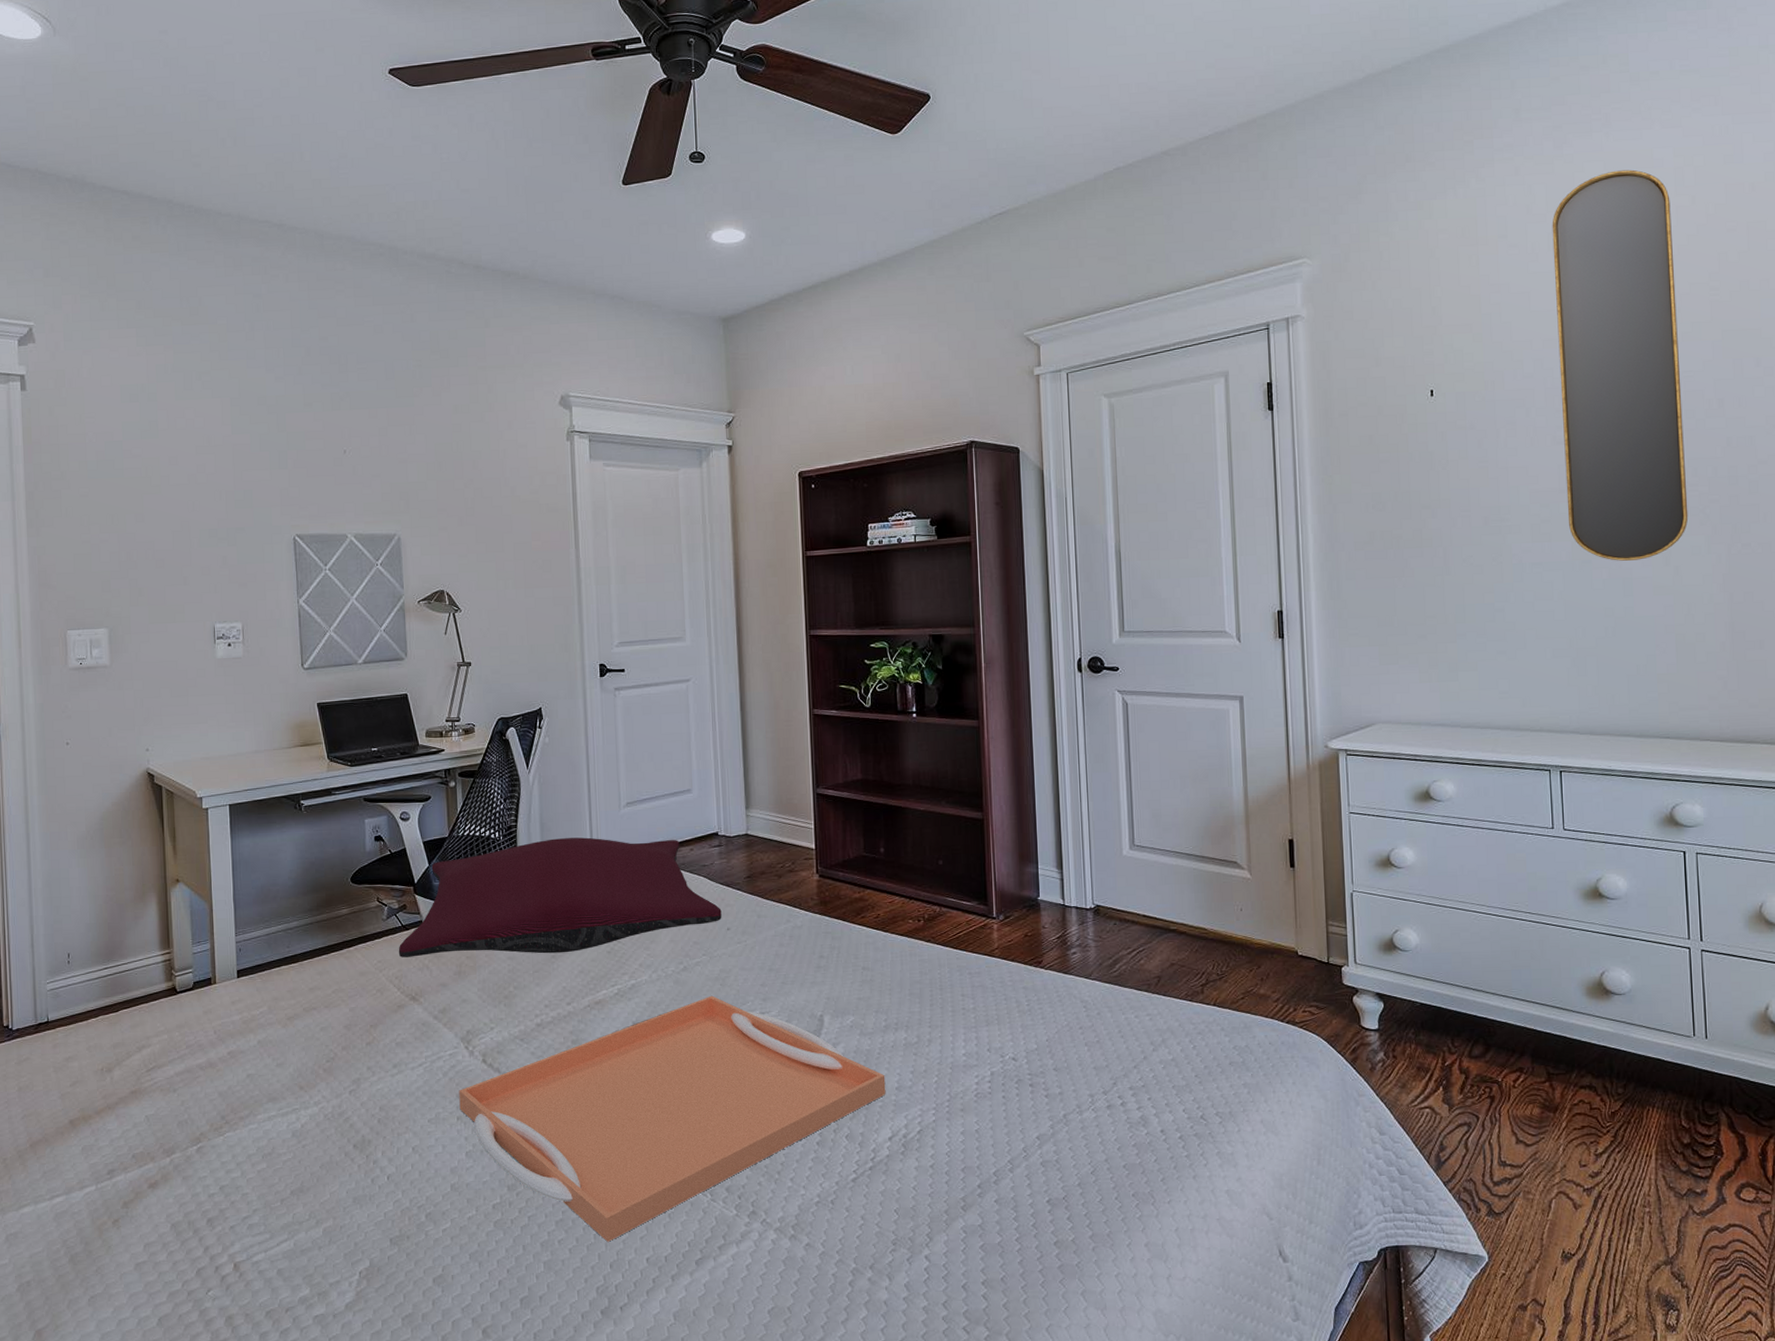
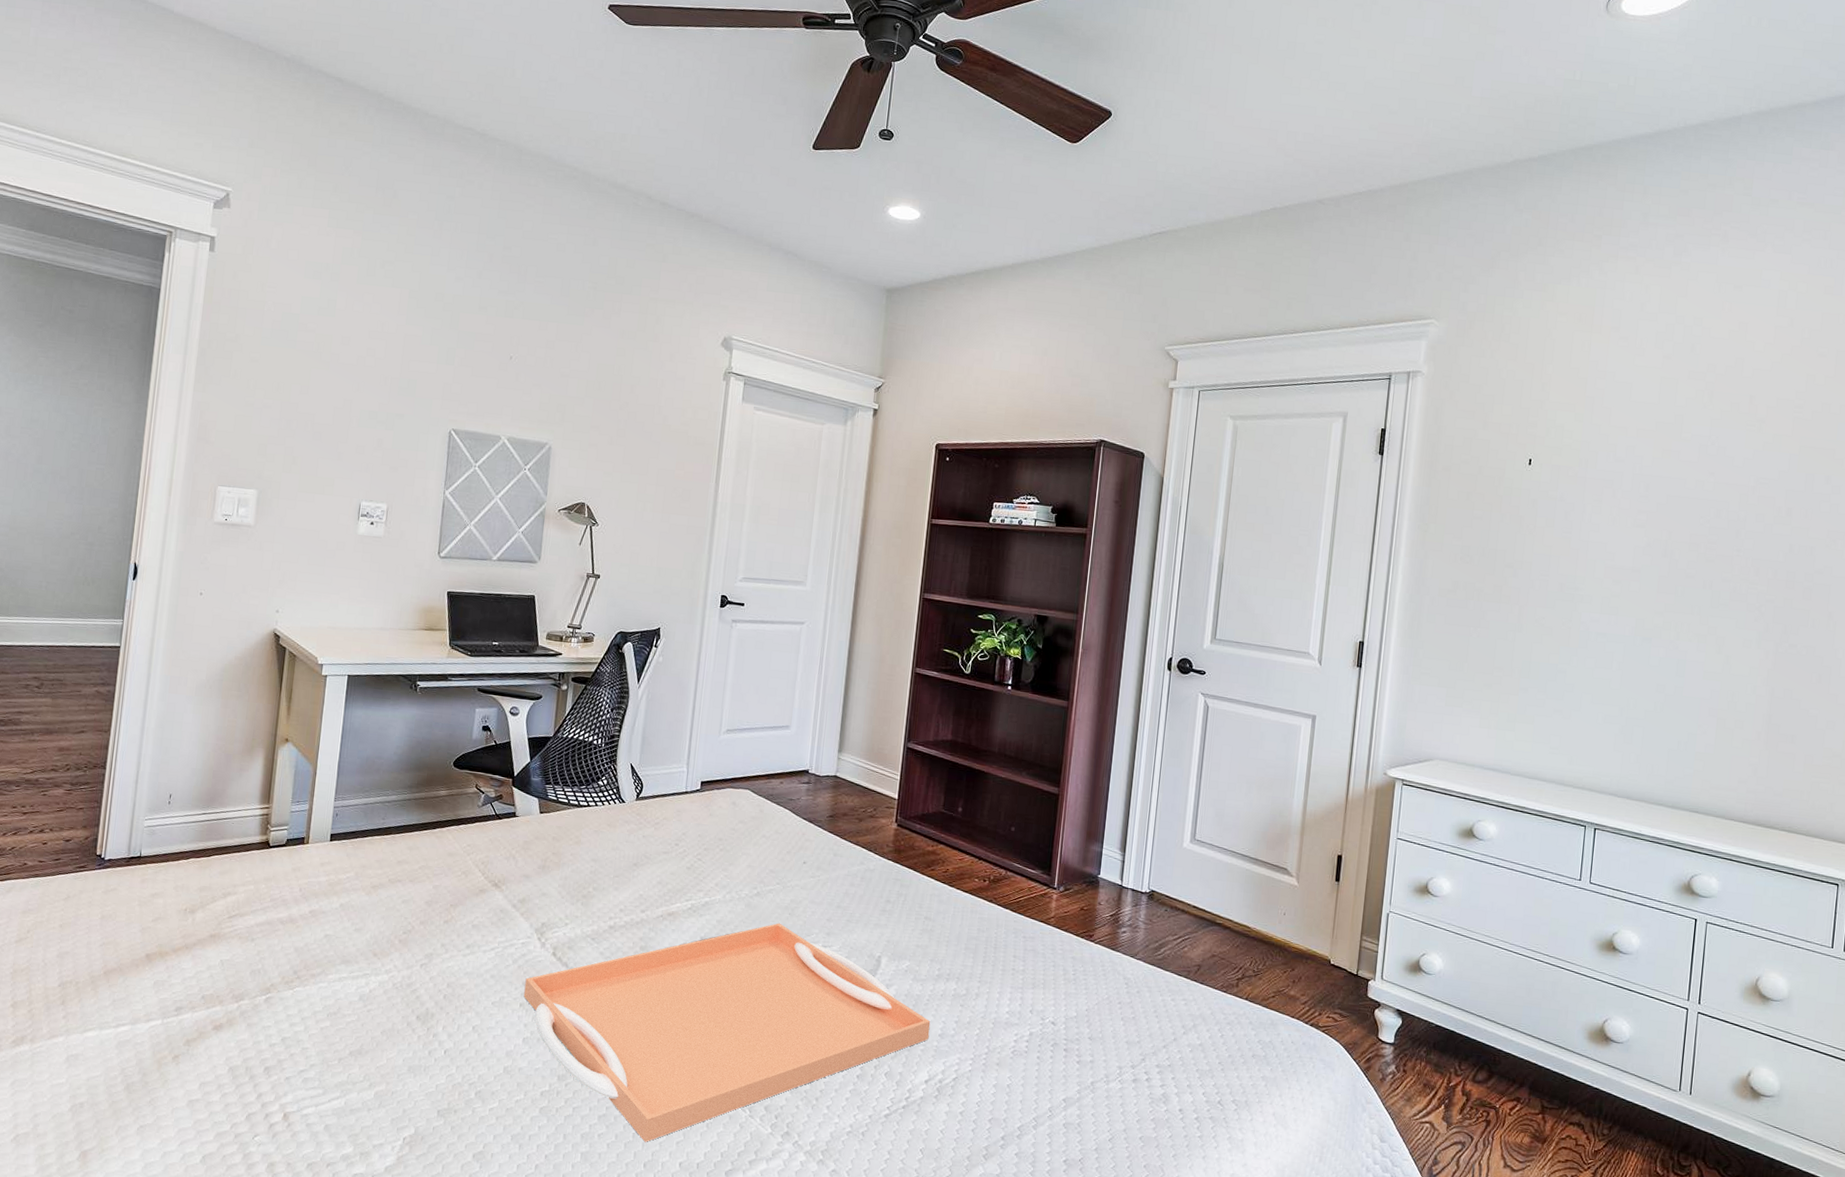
pillow: present [398,837,722,957] -> none [488,753,801,863]
home mirror: present [1552,169,1689,561] -> none [1636,284,1771,645]

